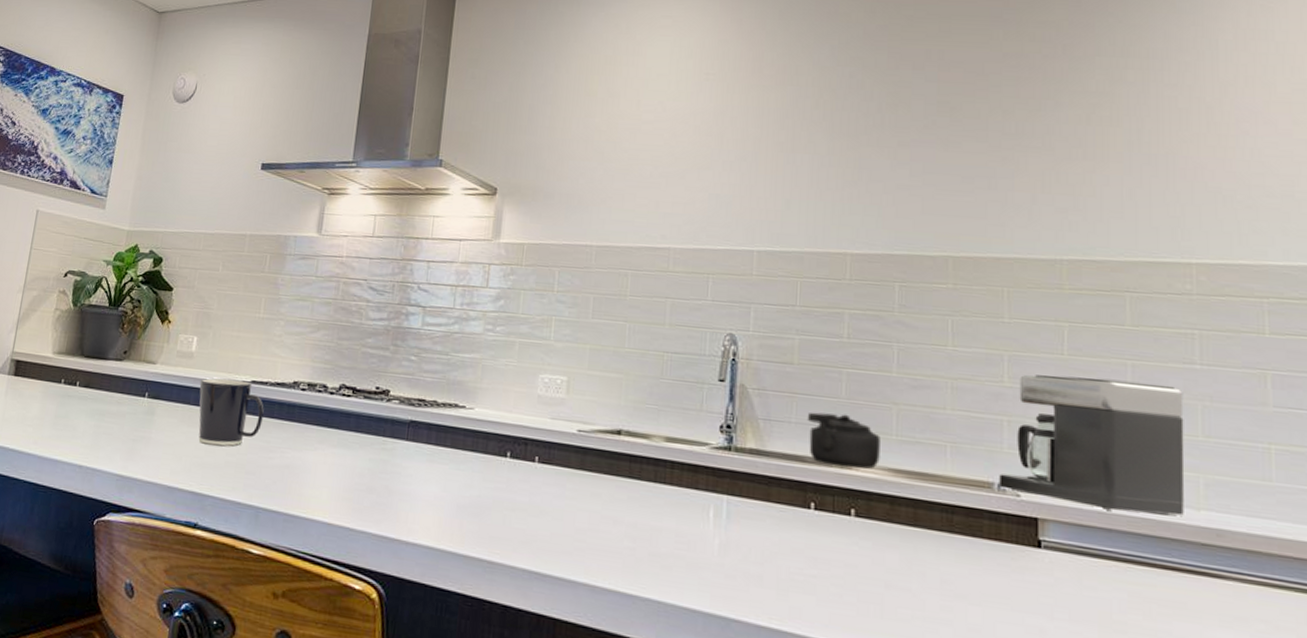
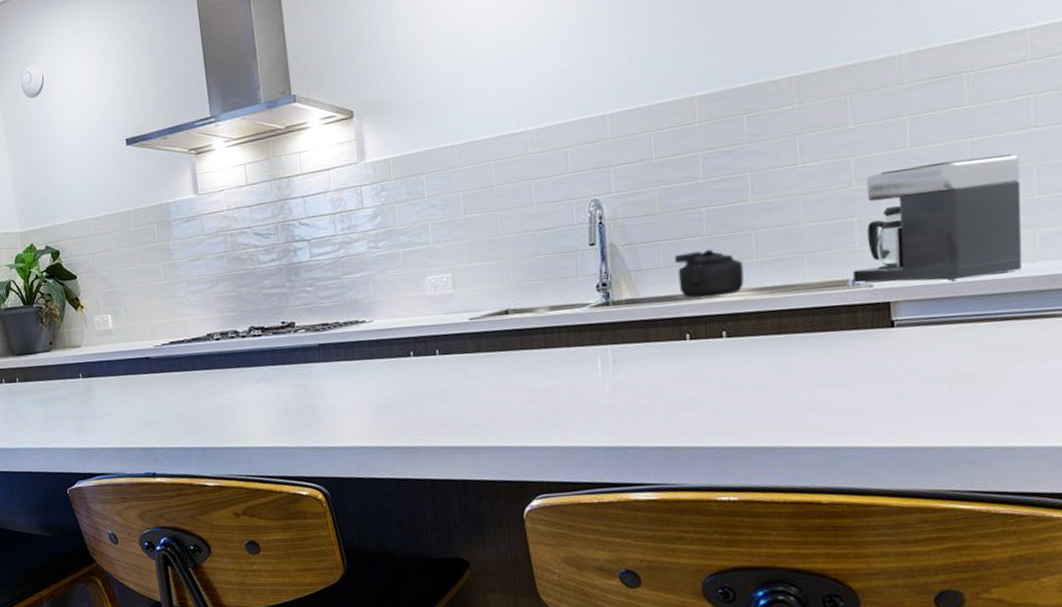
mug: present [198,378,264,447] -> none [124,343,189,407]

